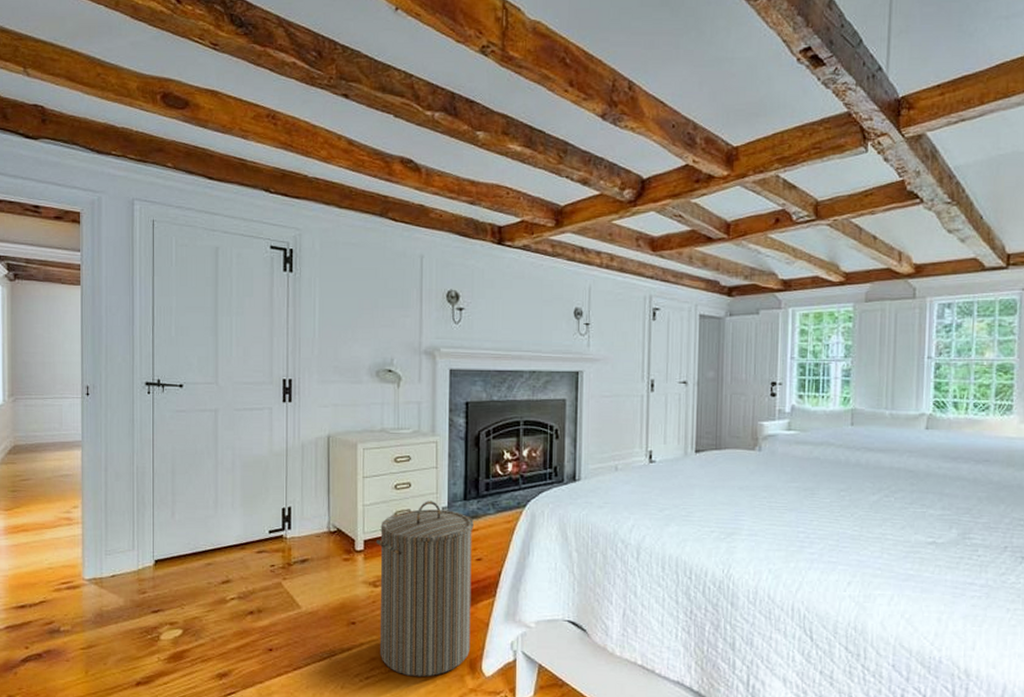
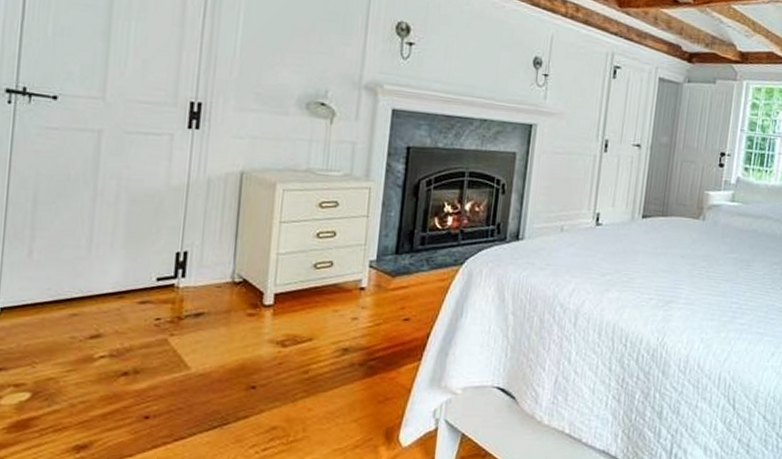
laundry hamper: present [375,501,474,677] -> none [283,252,404,448]

